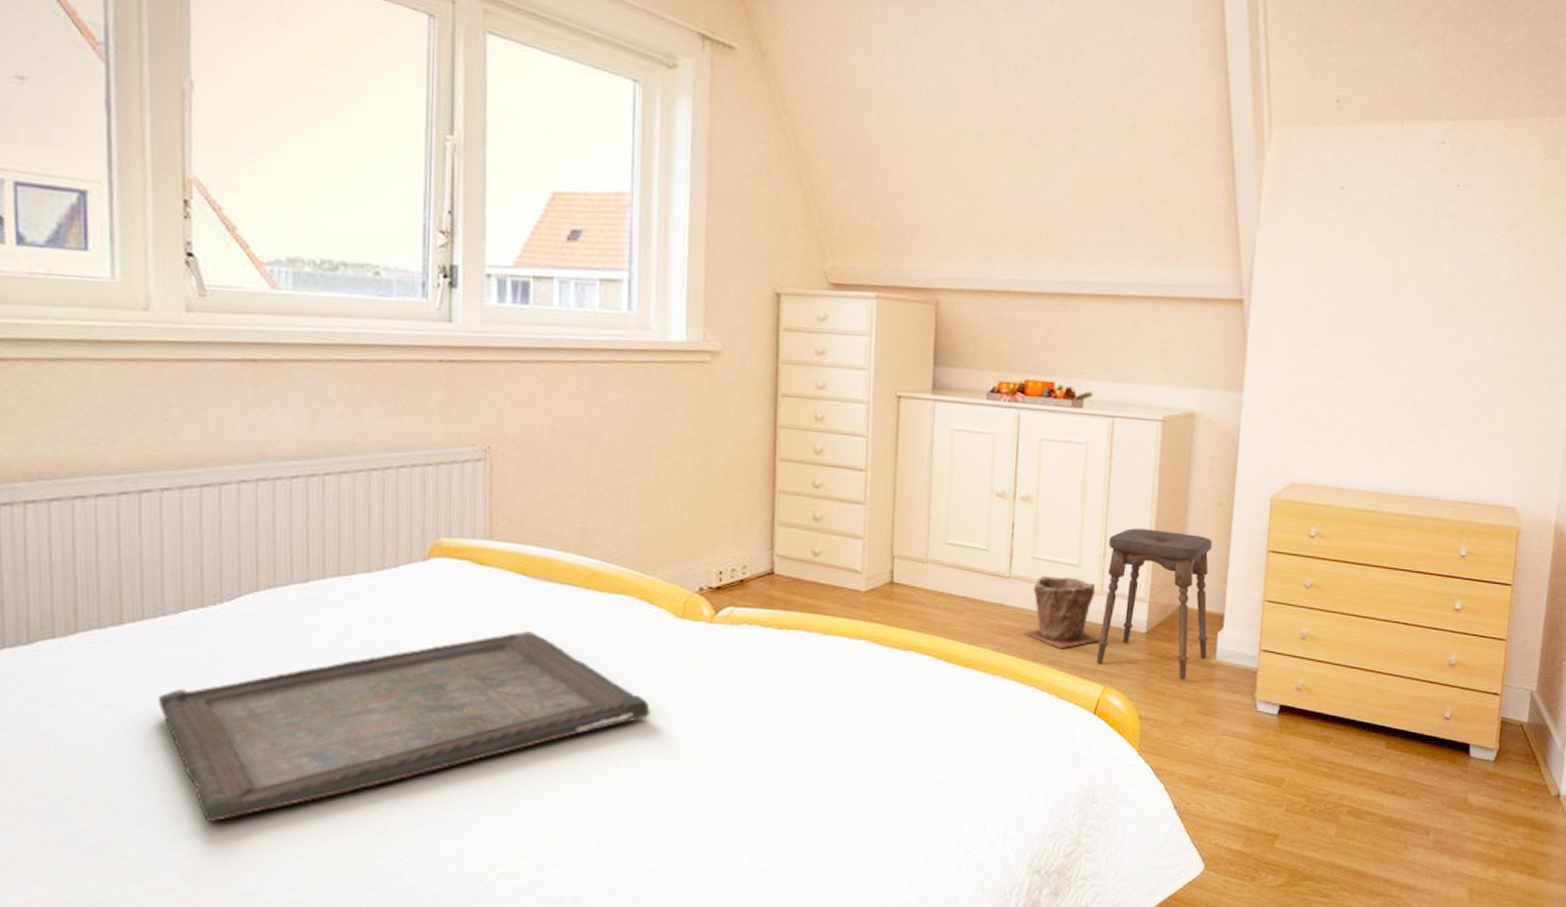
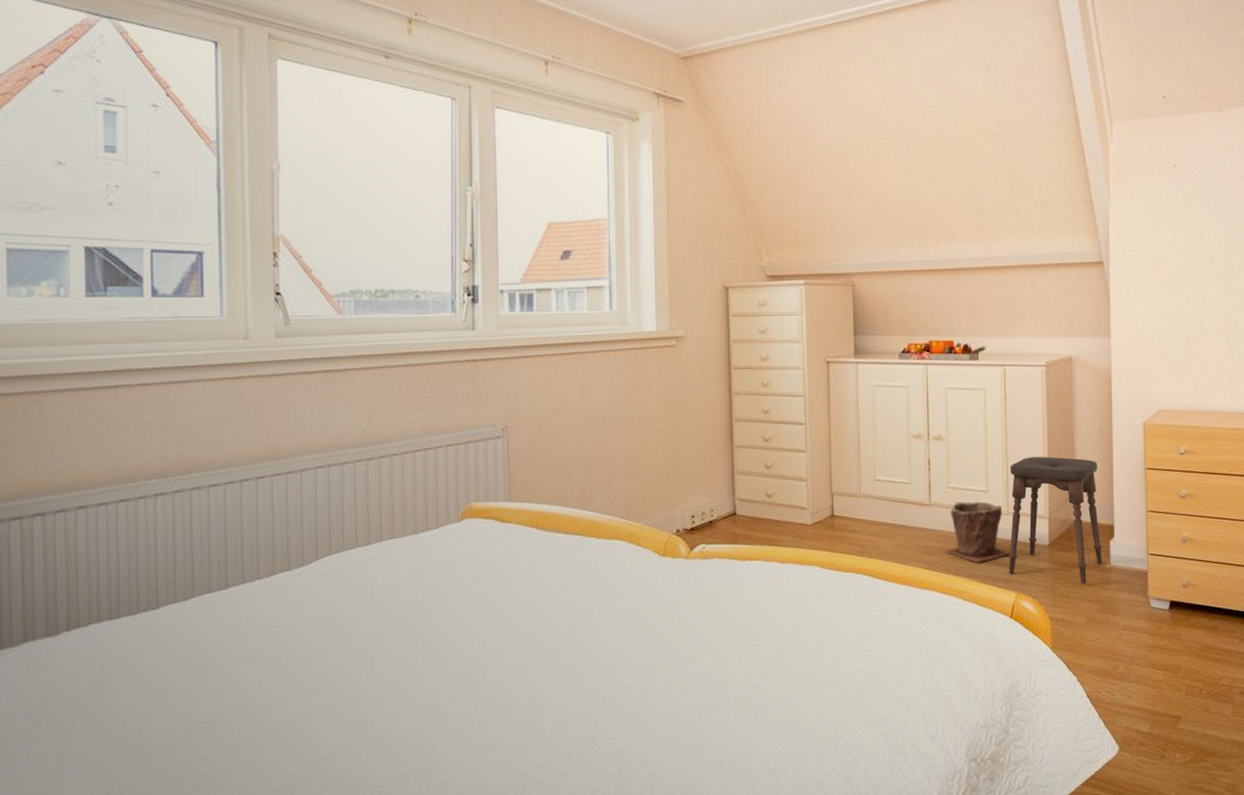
serving tray: present [159,631,650,823] -> none [255,575,642,750]

